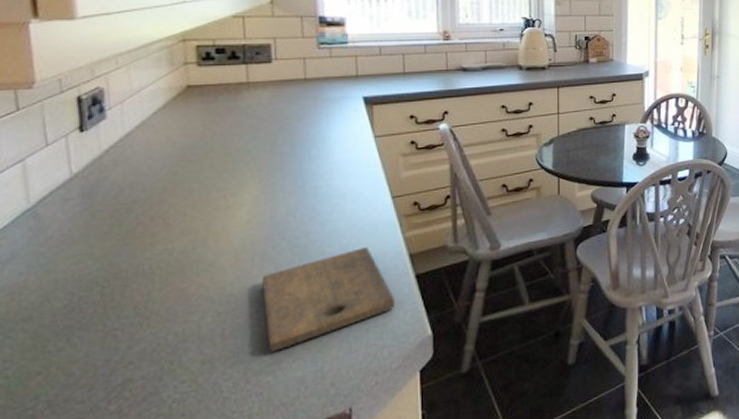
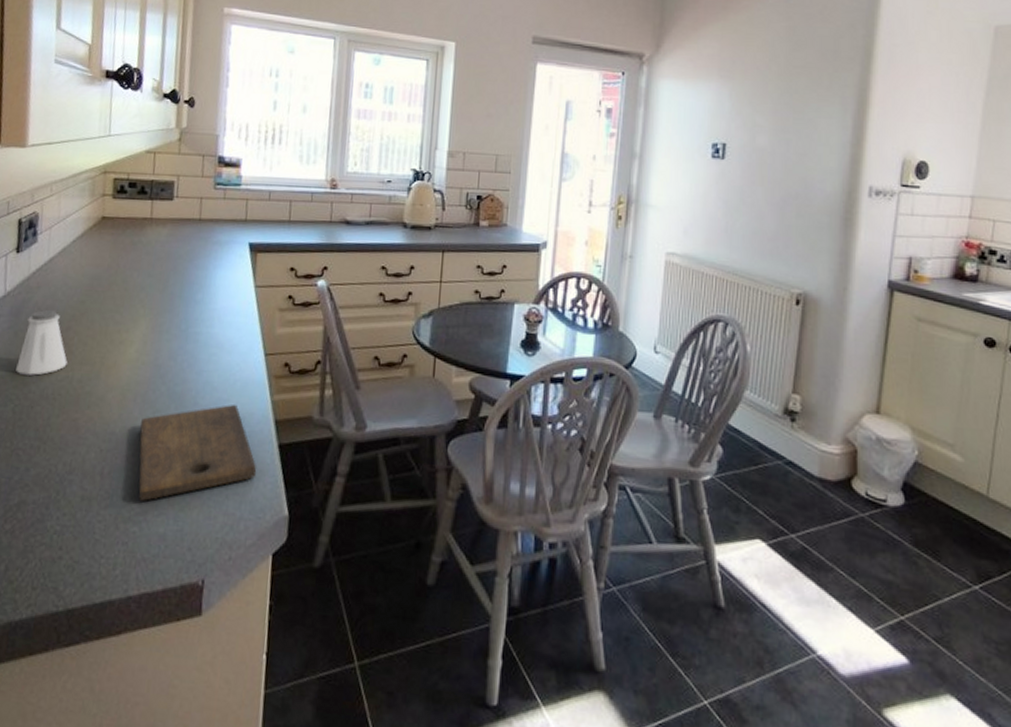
saltshaker: none [98,186,164,256] -> present [16,310,68,376]

